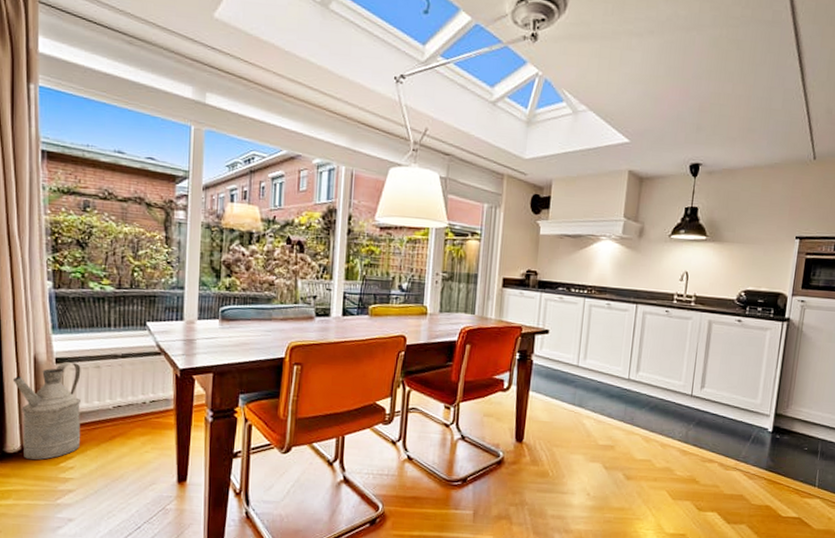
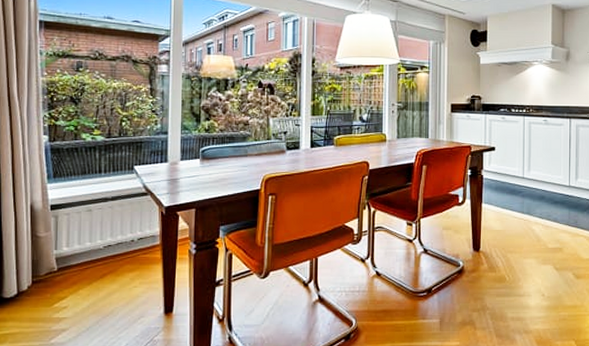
watering can: present [12,362,81,460] -> none [10,208,74,303]

